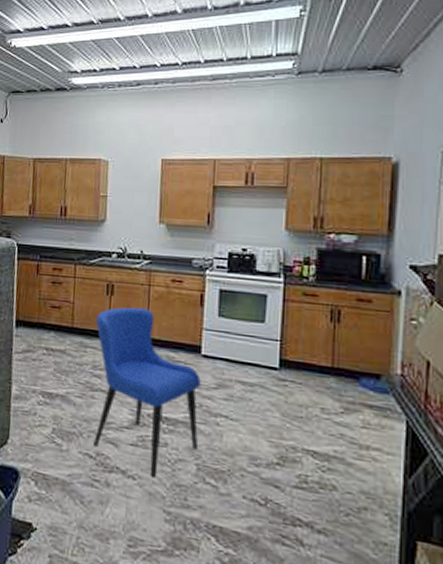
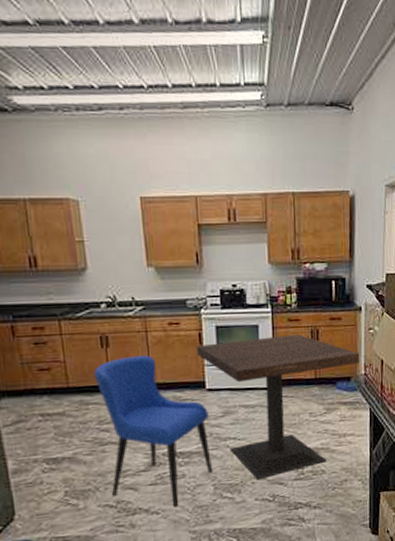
dining table: none [196,307,395,477] -> present [196,333,359,480]

